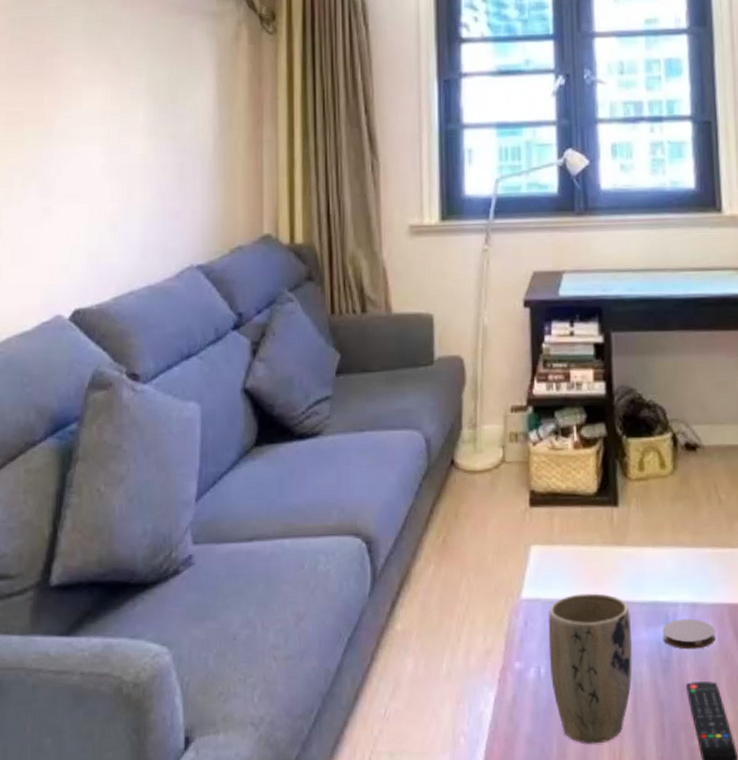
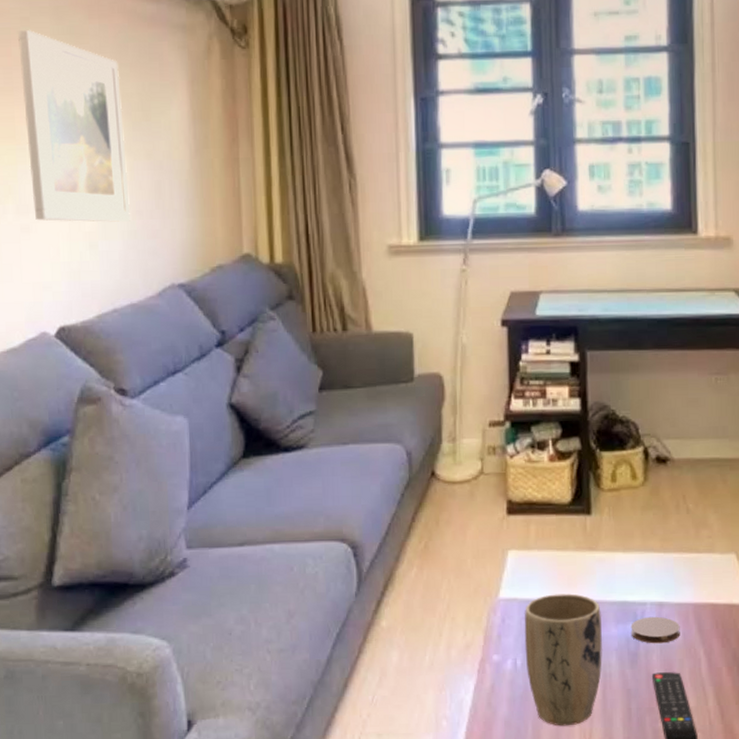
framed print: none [51,17,152,204] -> present [17,29,130,223]

